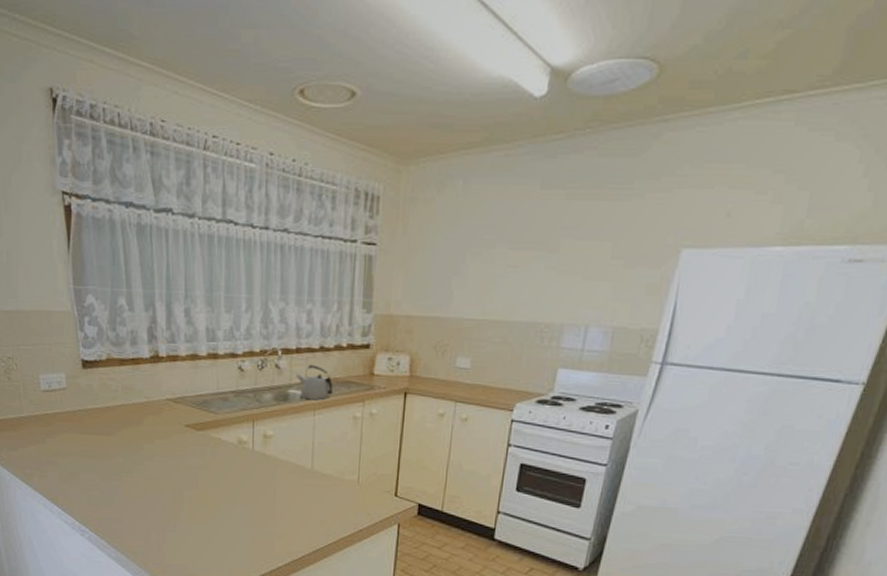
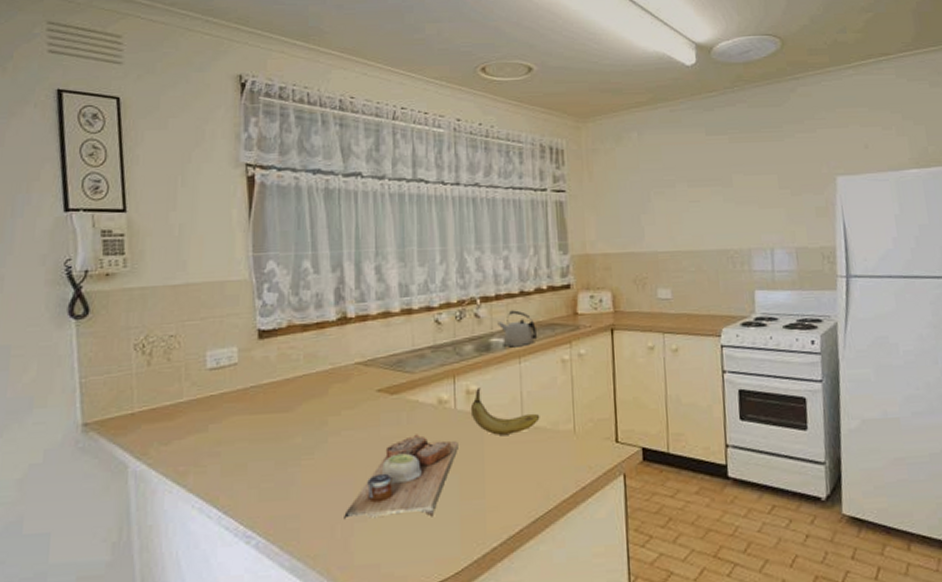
cutting board: none [157,467,254,536] -> present [344,434,458,519]
fruit: none [266,433,328,478] -> present [470,387,540,435]

